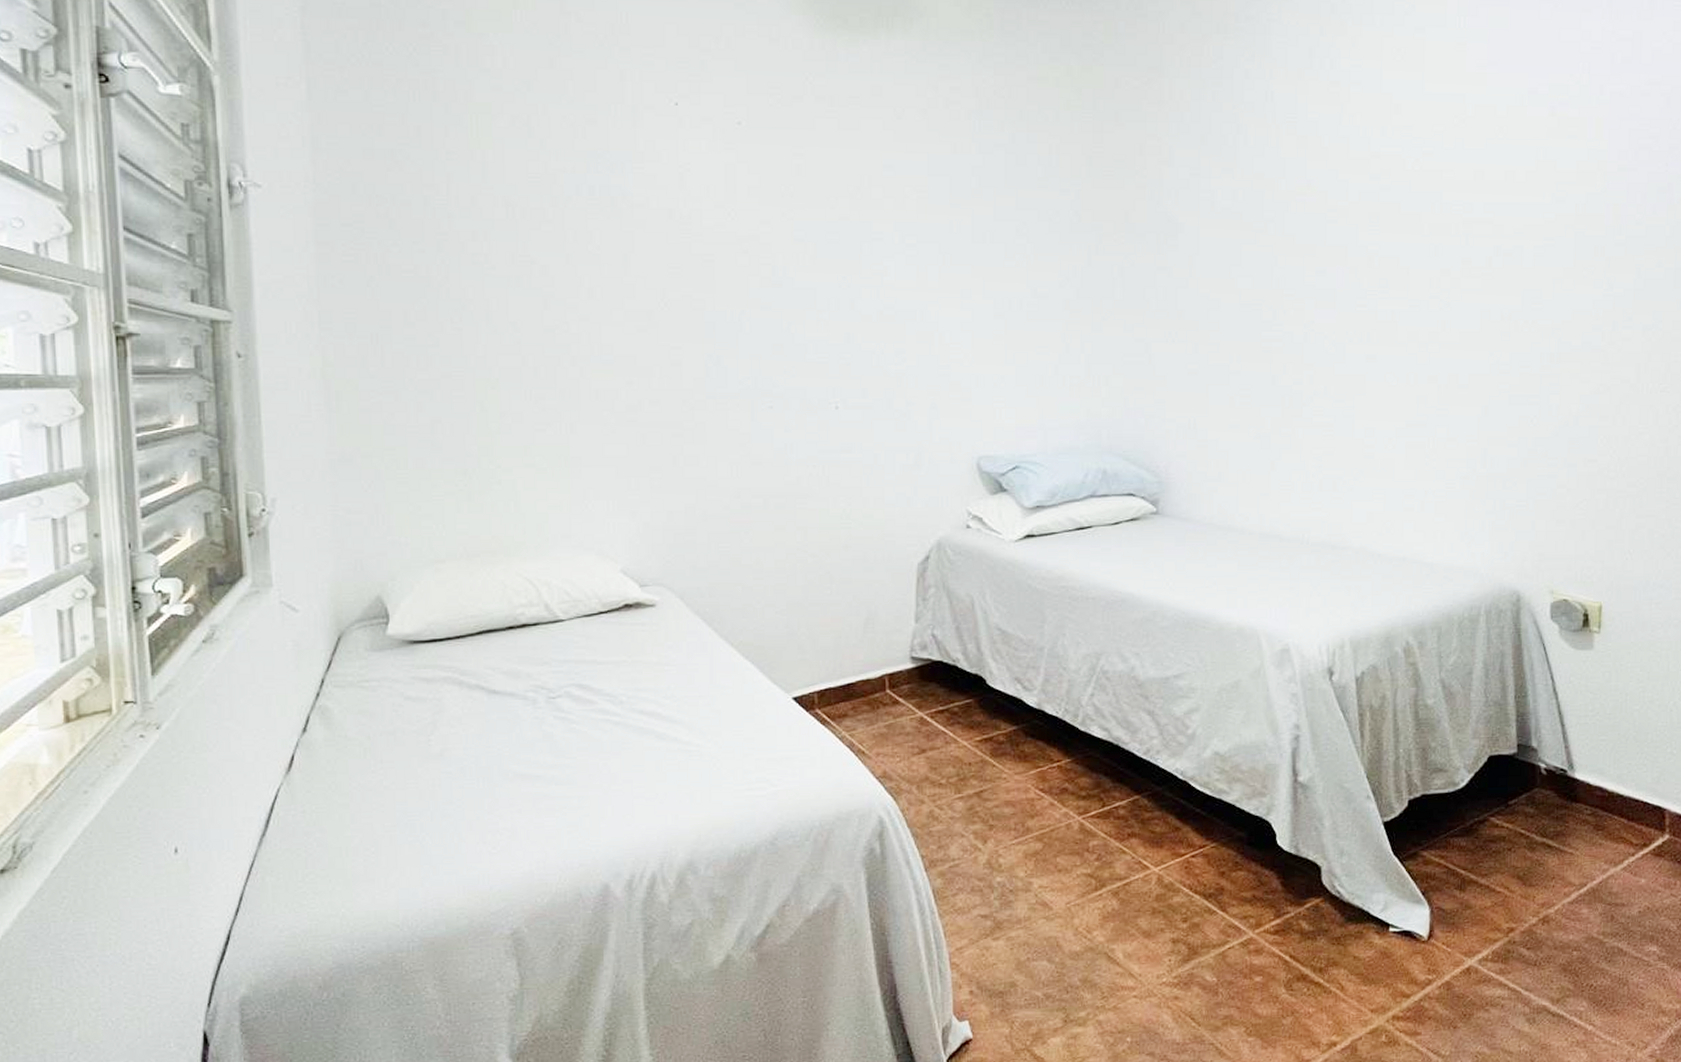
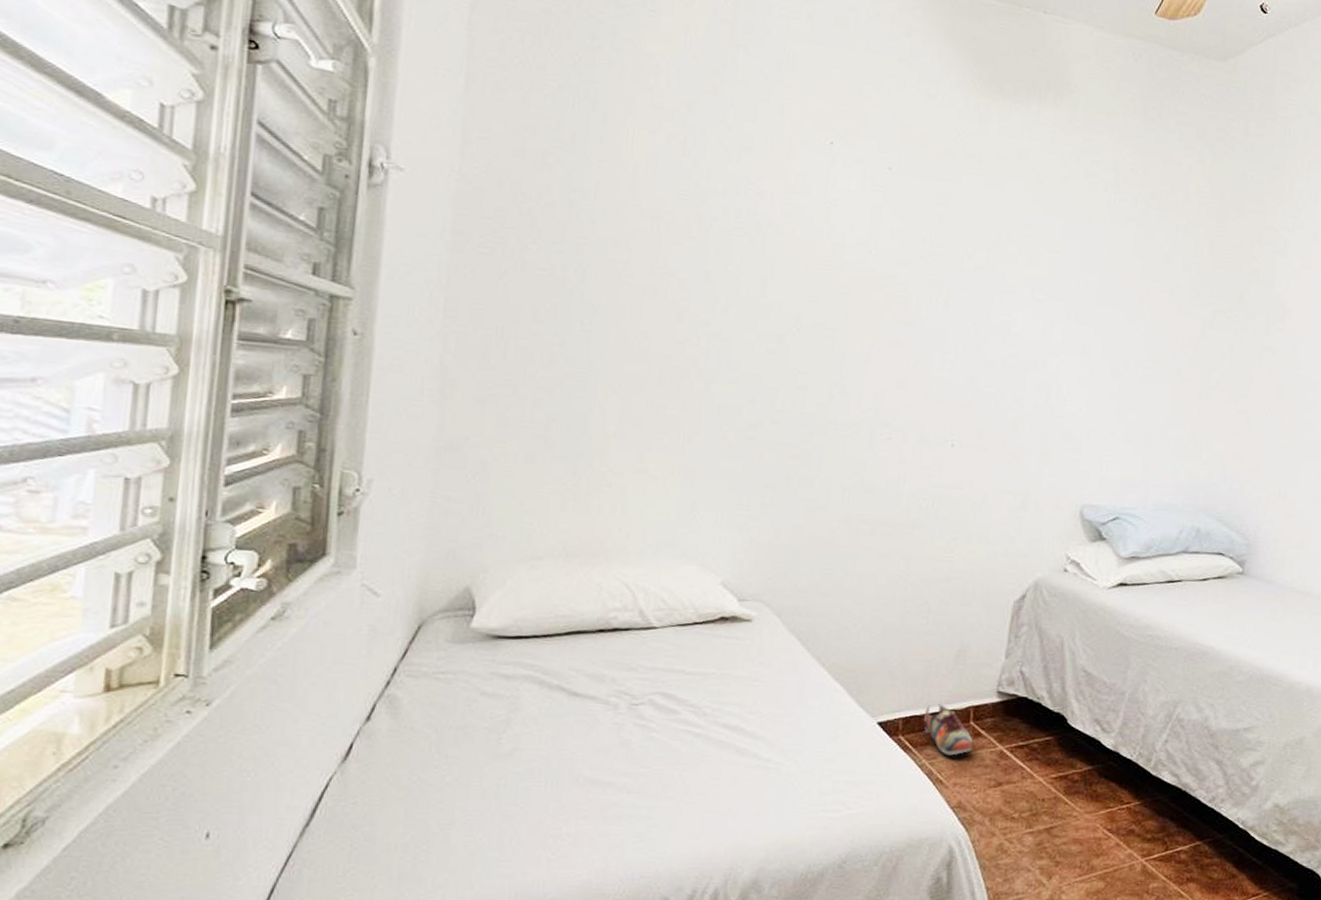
shoe: none [838,674,891,726] -> present [923,704,973,756]

